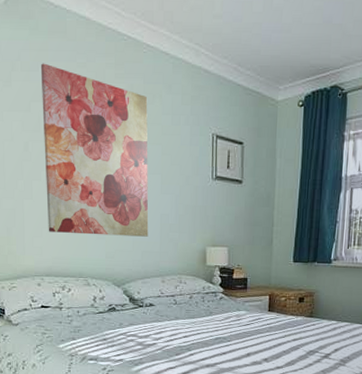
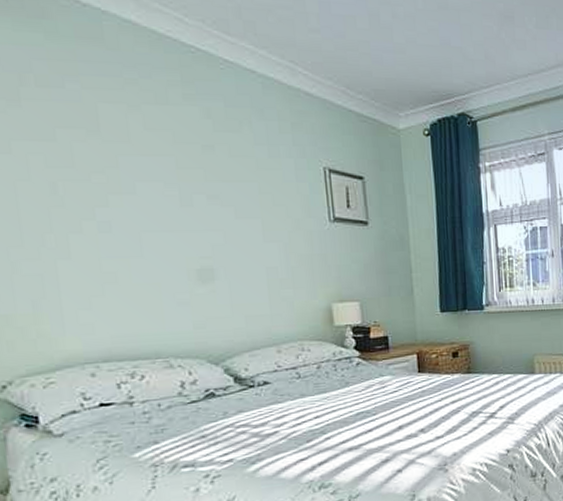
wall art: present [40,63,149,237] -> none [66,77,252,302]

